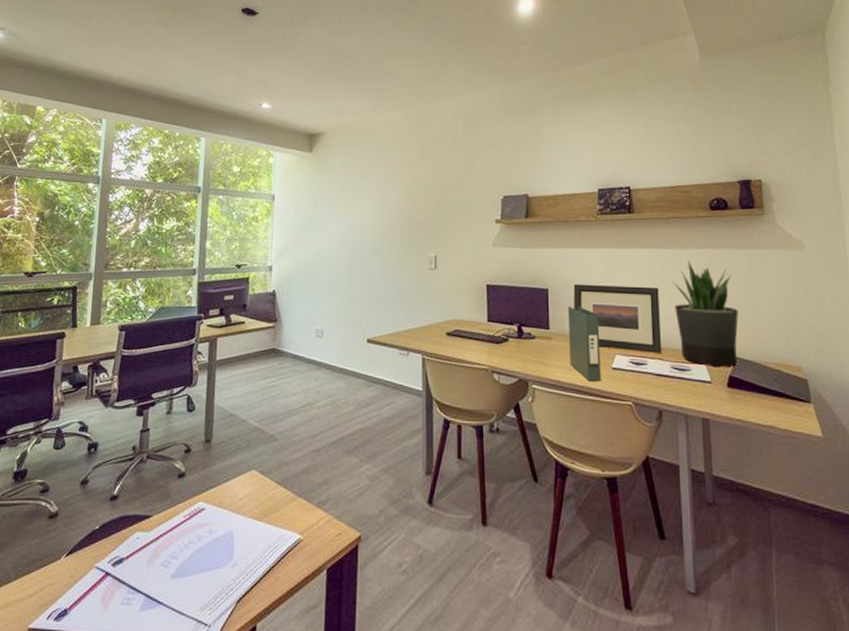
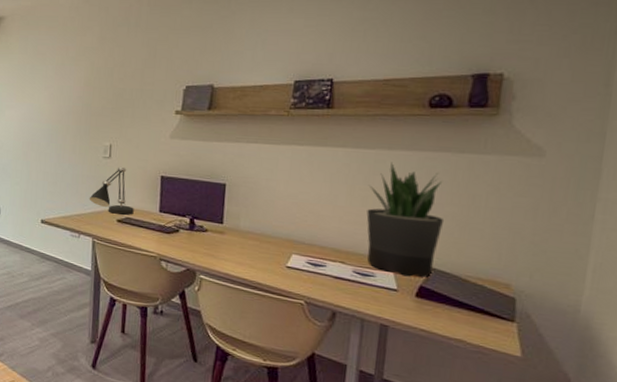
desk lamp: none [416,277,463,327] -> present [89,166,134,215]
binder: present [567,306,601,382] -> none [241,203,278,279]
picture frame: present [573,284,662,353] -> none [252,180,351,257]

